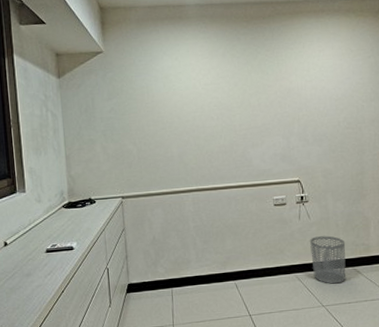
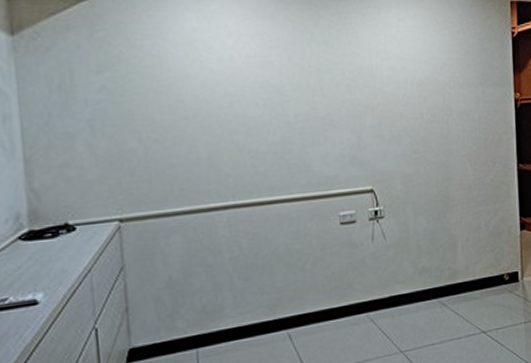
waste bin: present [310,236,346,284] -> none [386,260,429,323]

